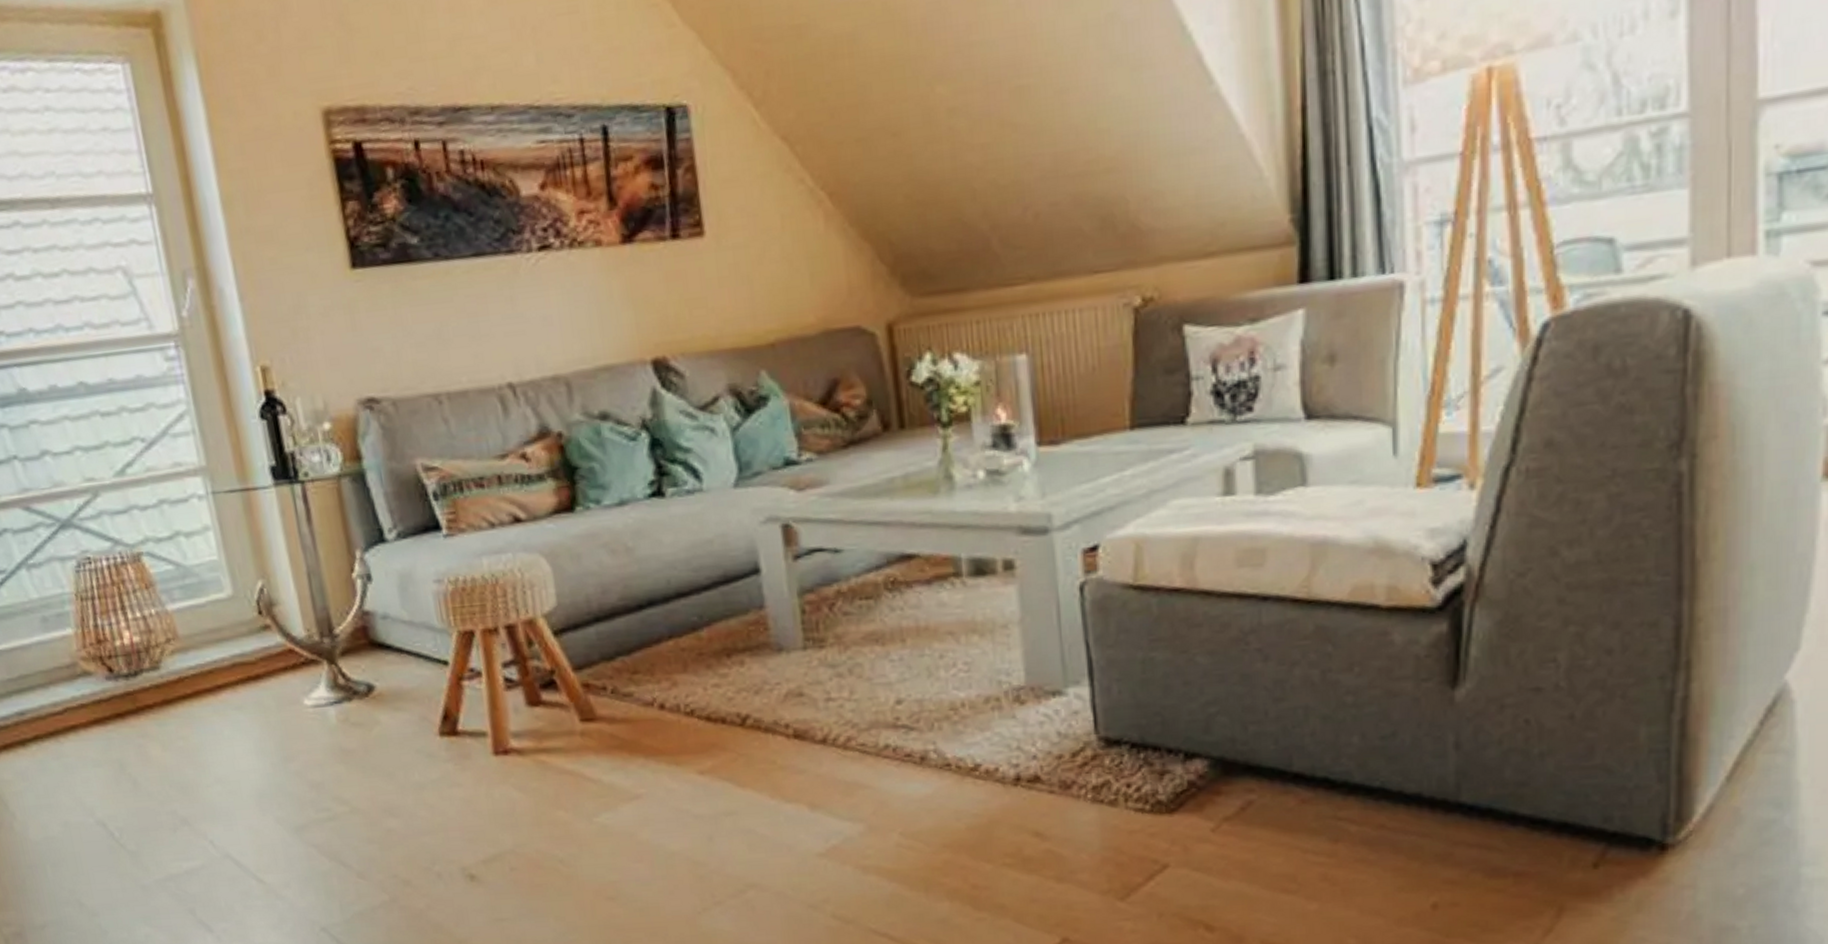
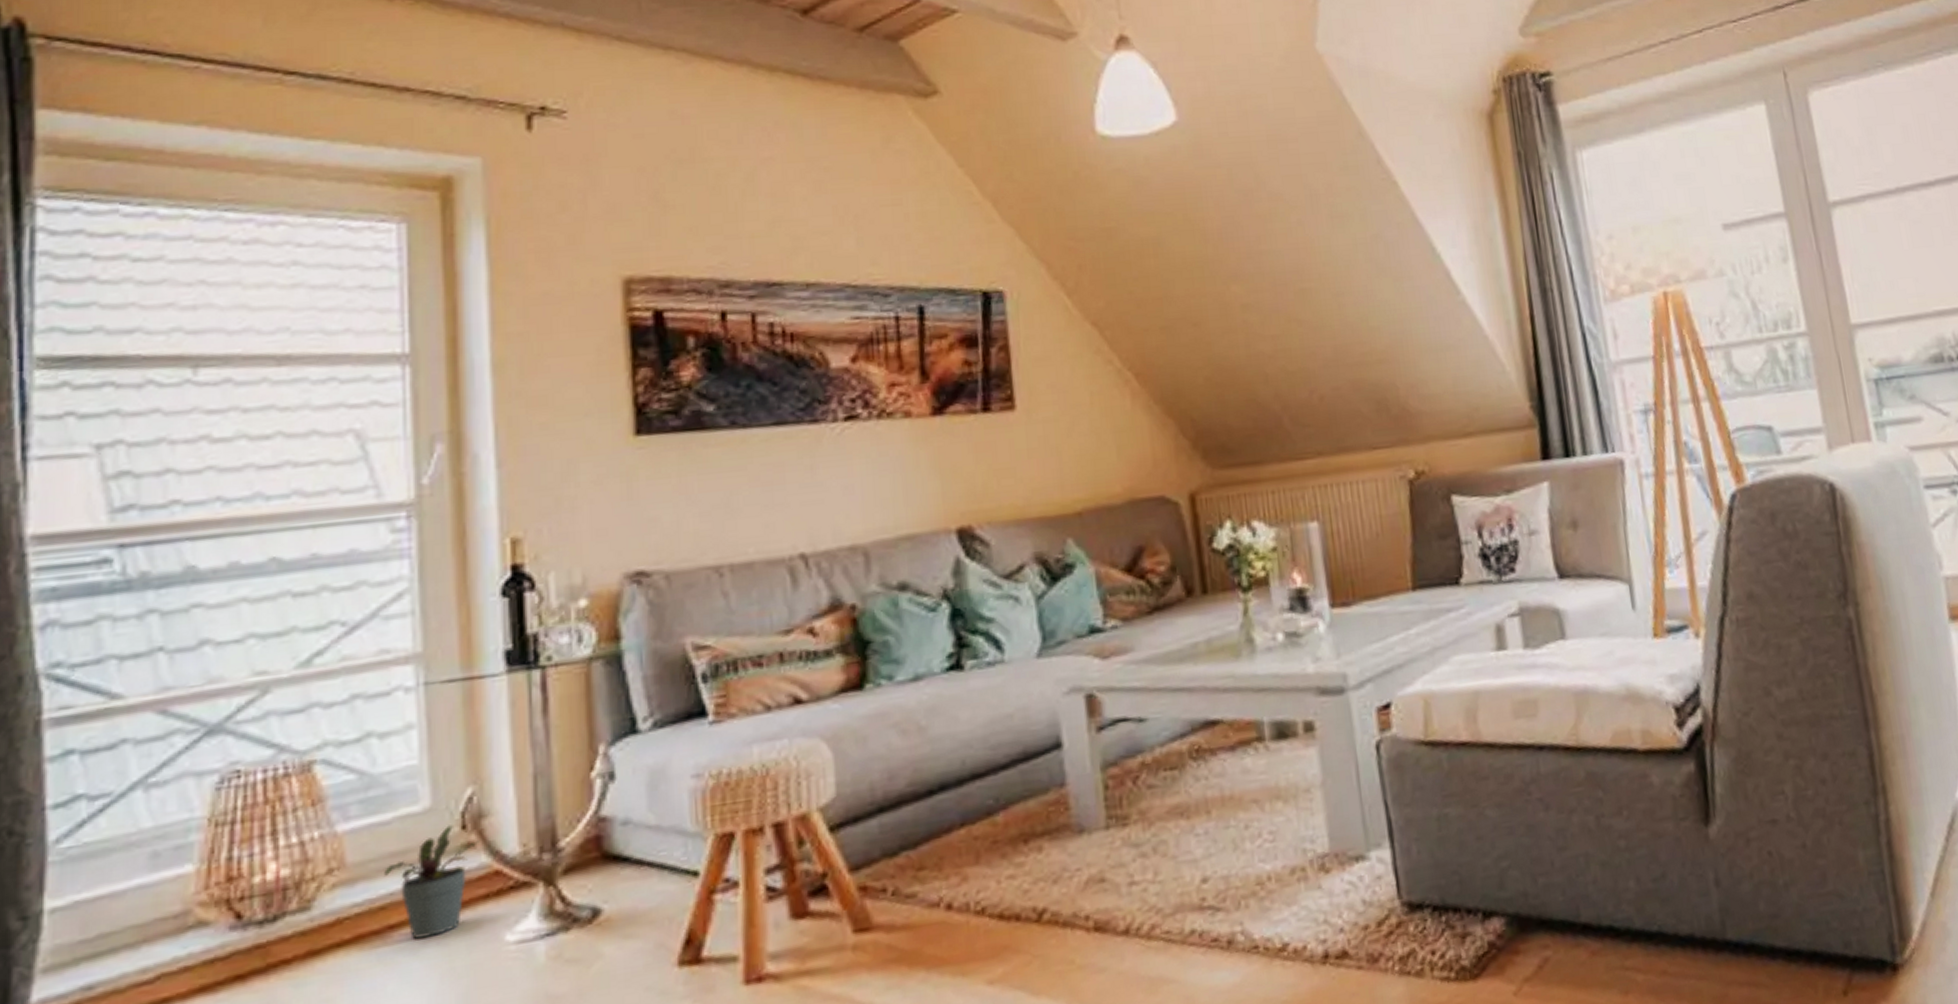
potted plant: none [207,610,274,699] -> present [384,824,480,940]

